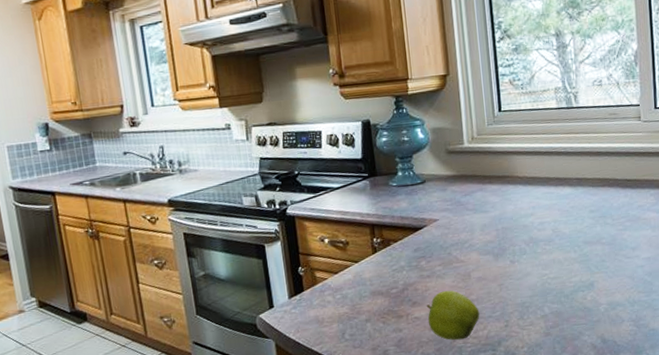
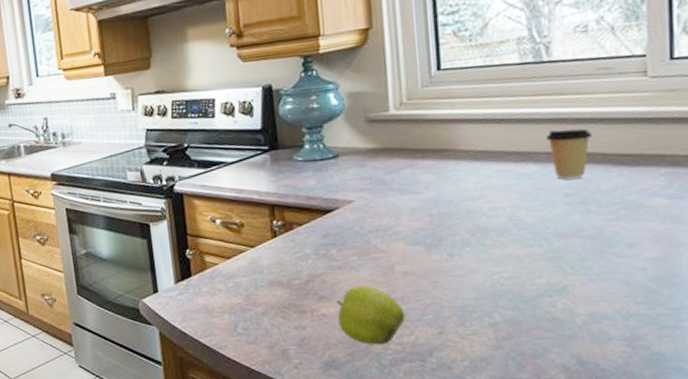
coffee cup: none [576,160,607,200] -> present [545,128,593,180]

